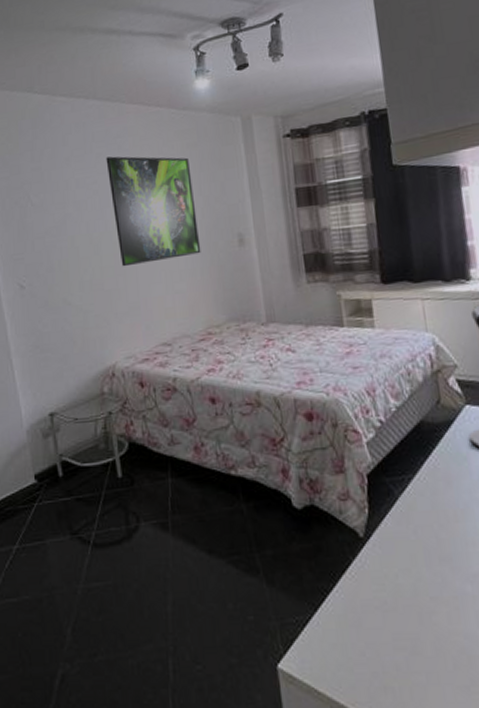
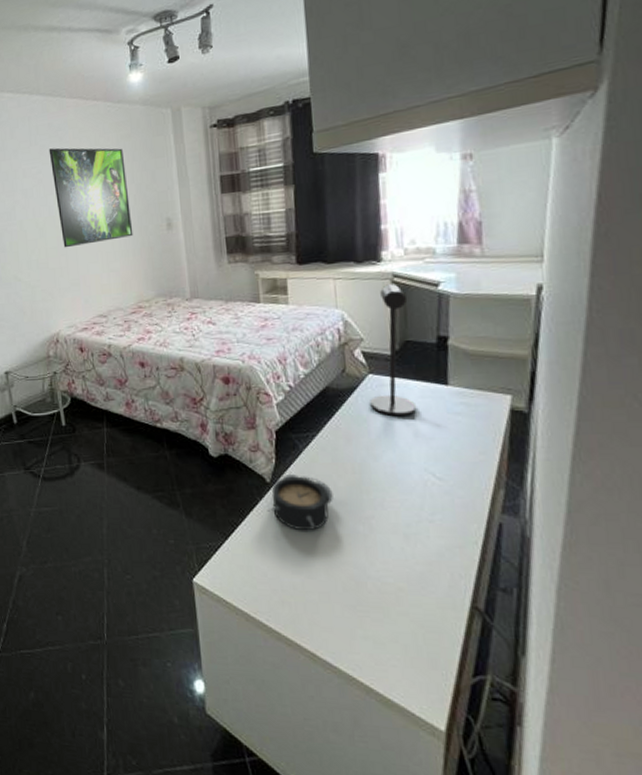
alarm clock: none [361,525,436,596] -> present [267,473,333,531]

